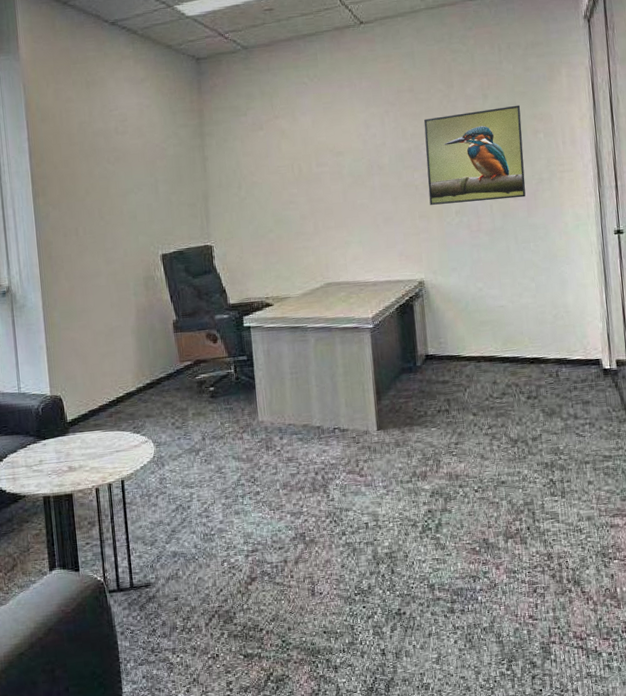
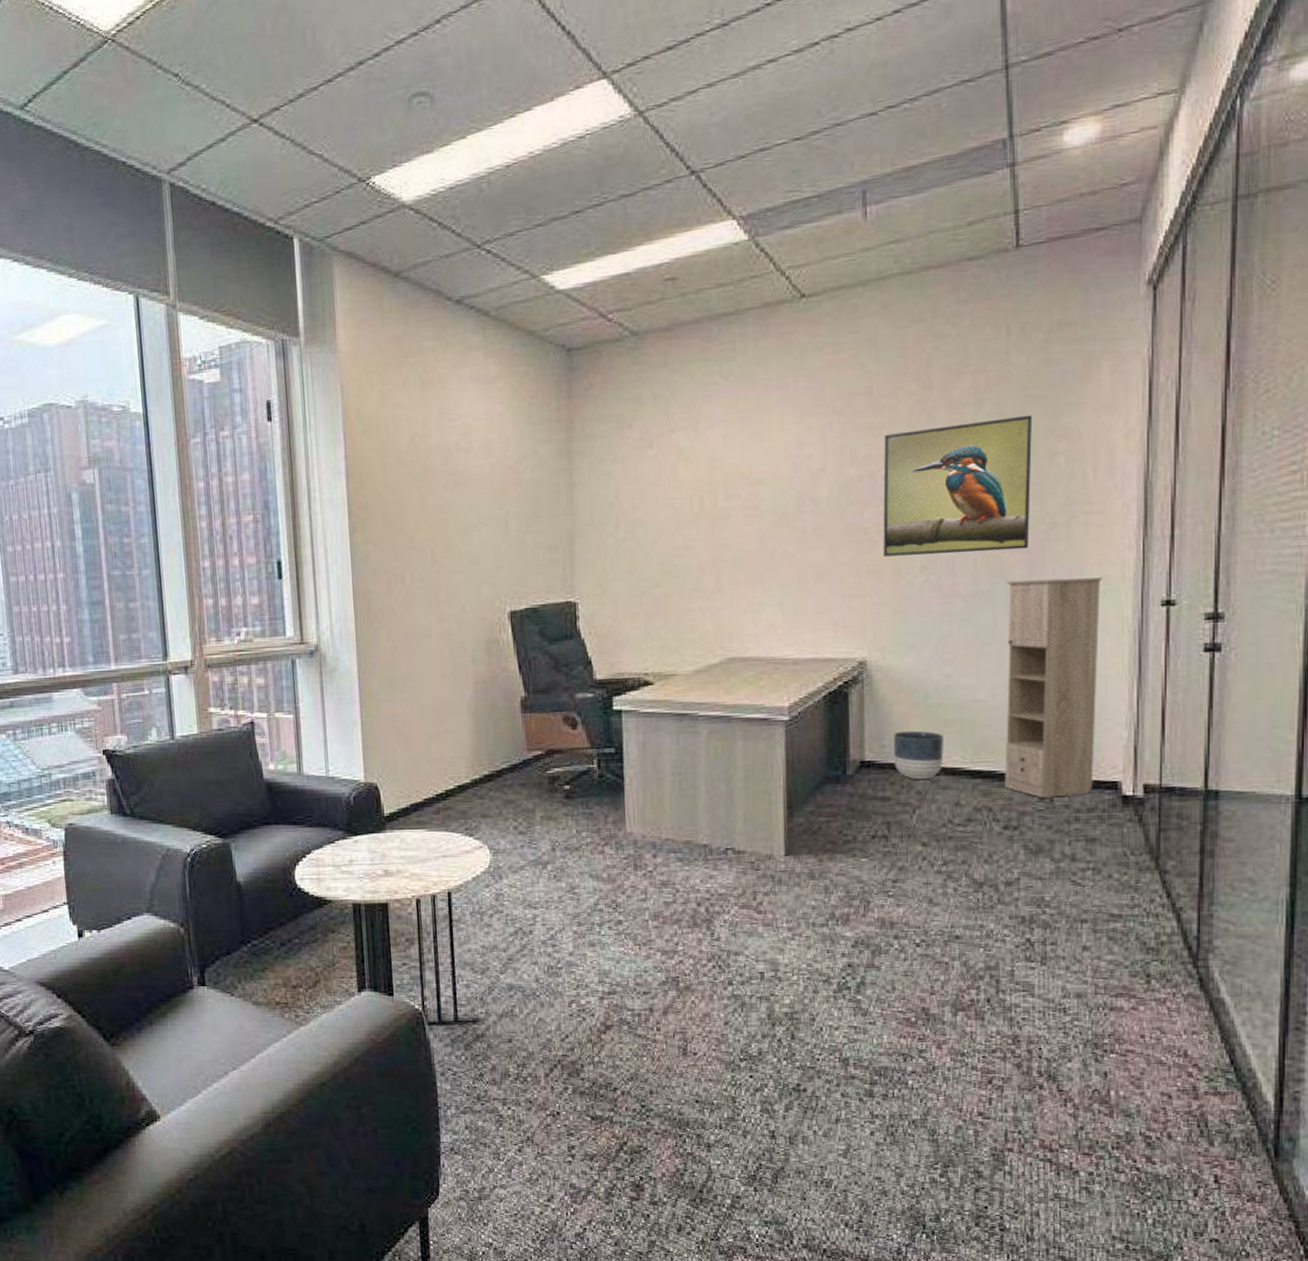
planter: none [446,330,483,367] -> present [893,730,944,780]
storage cabinet: none [514,216,584,374] -> present [1005,577,1103,798]

